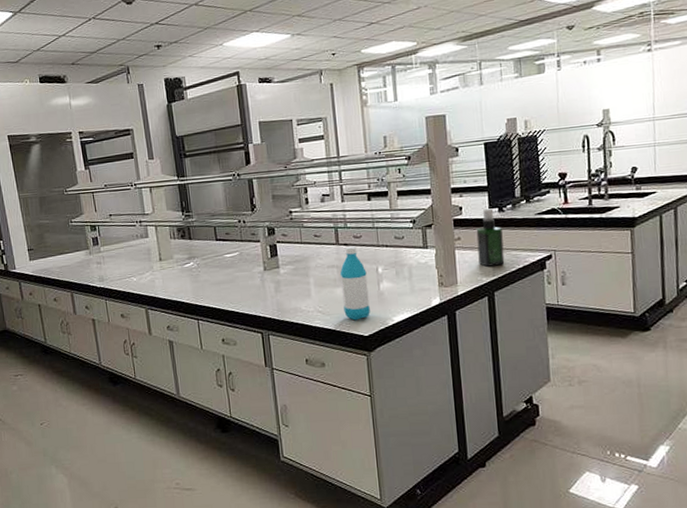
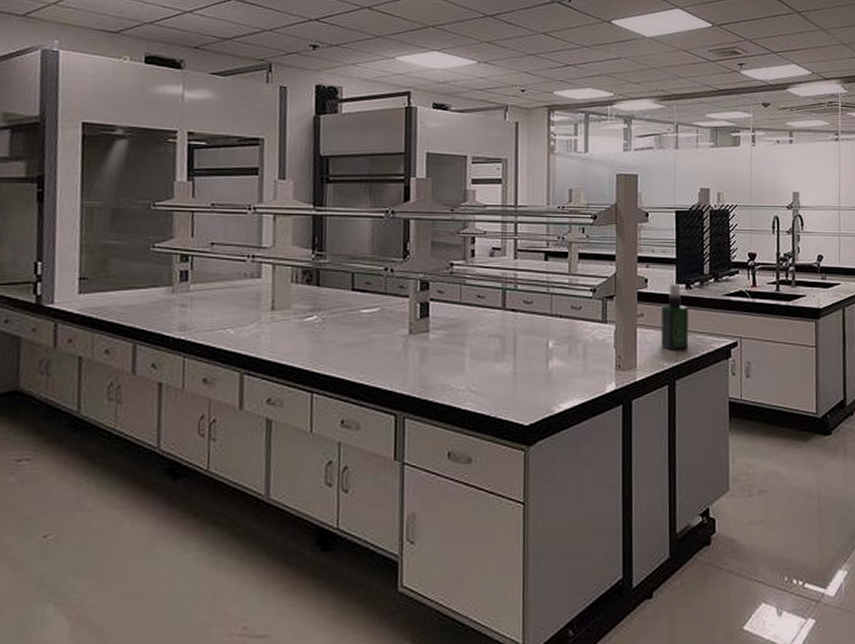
water bottle: present [340,246,370,321] -> none [503,313,535,405]

